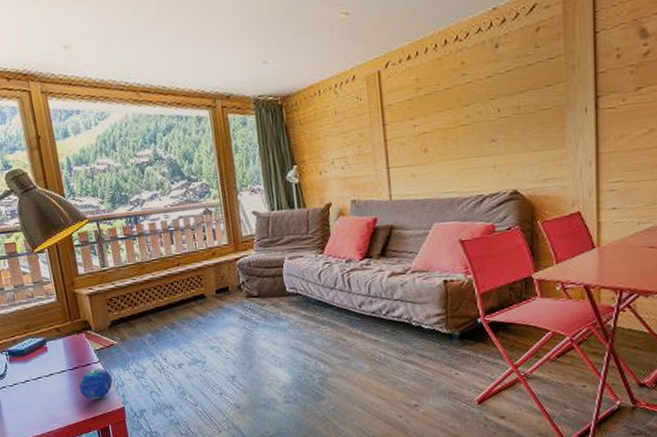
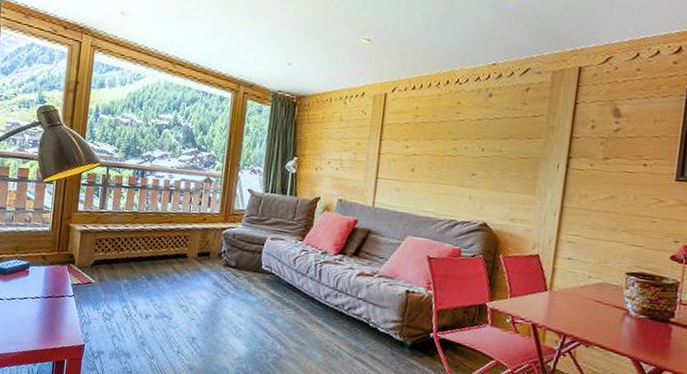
decorative orb: present [78,368,113,400] -> none [47,301,81,333]

